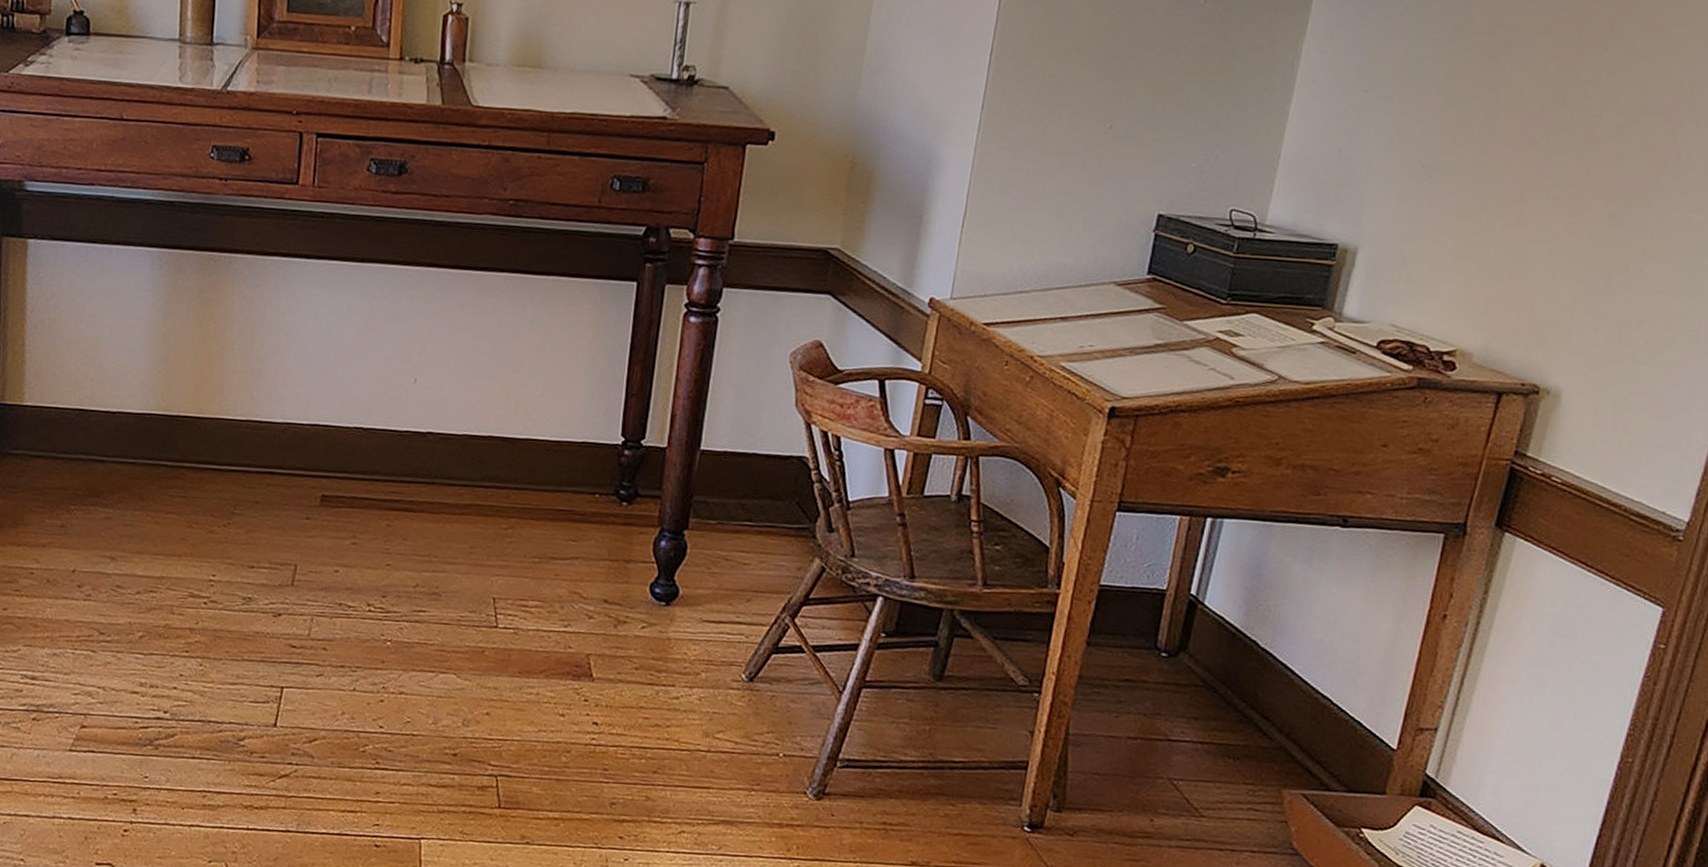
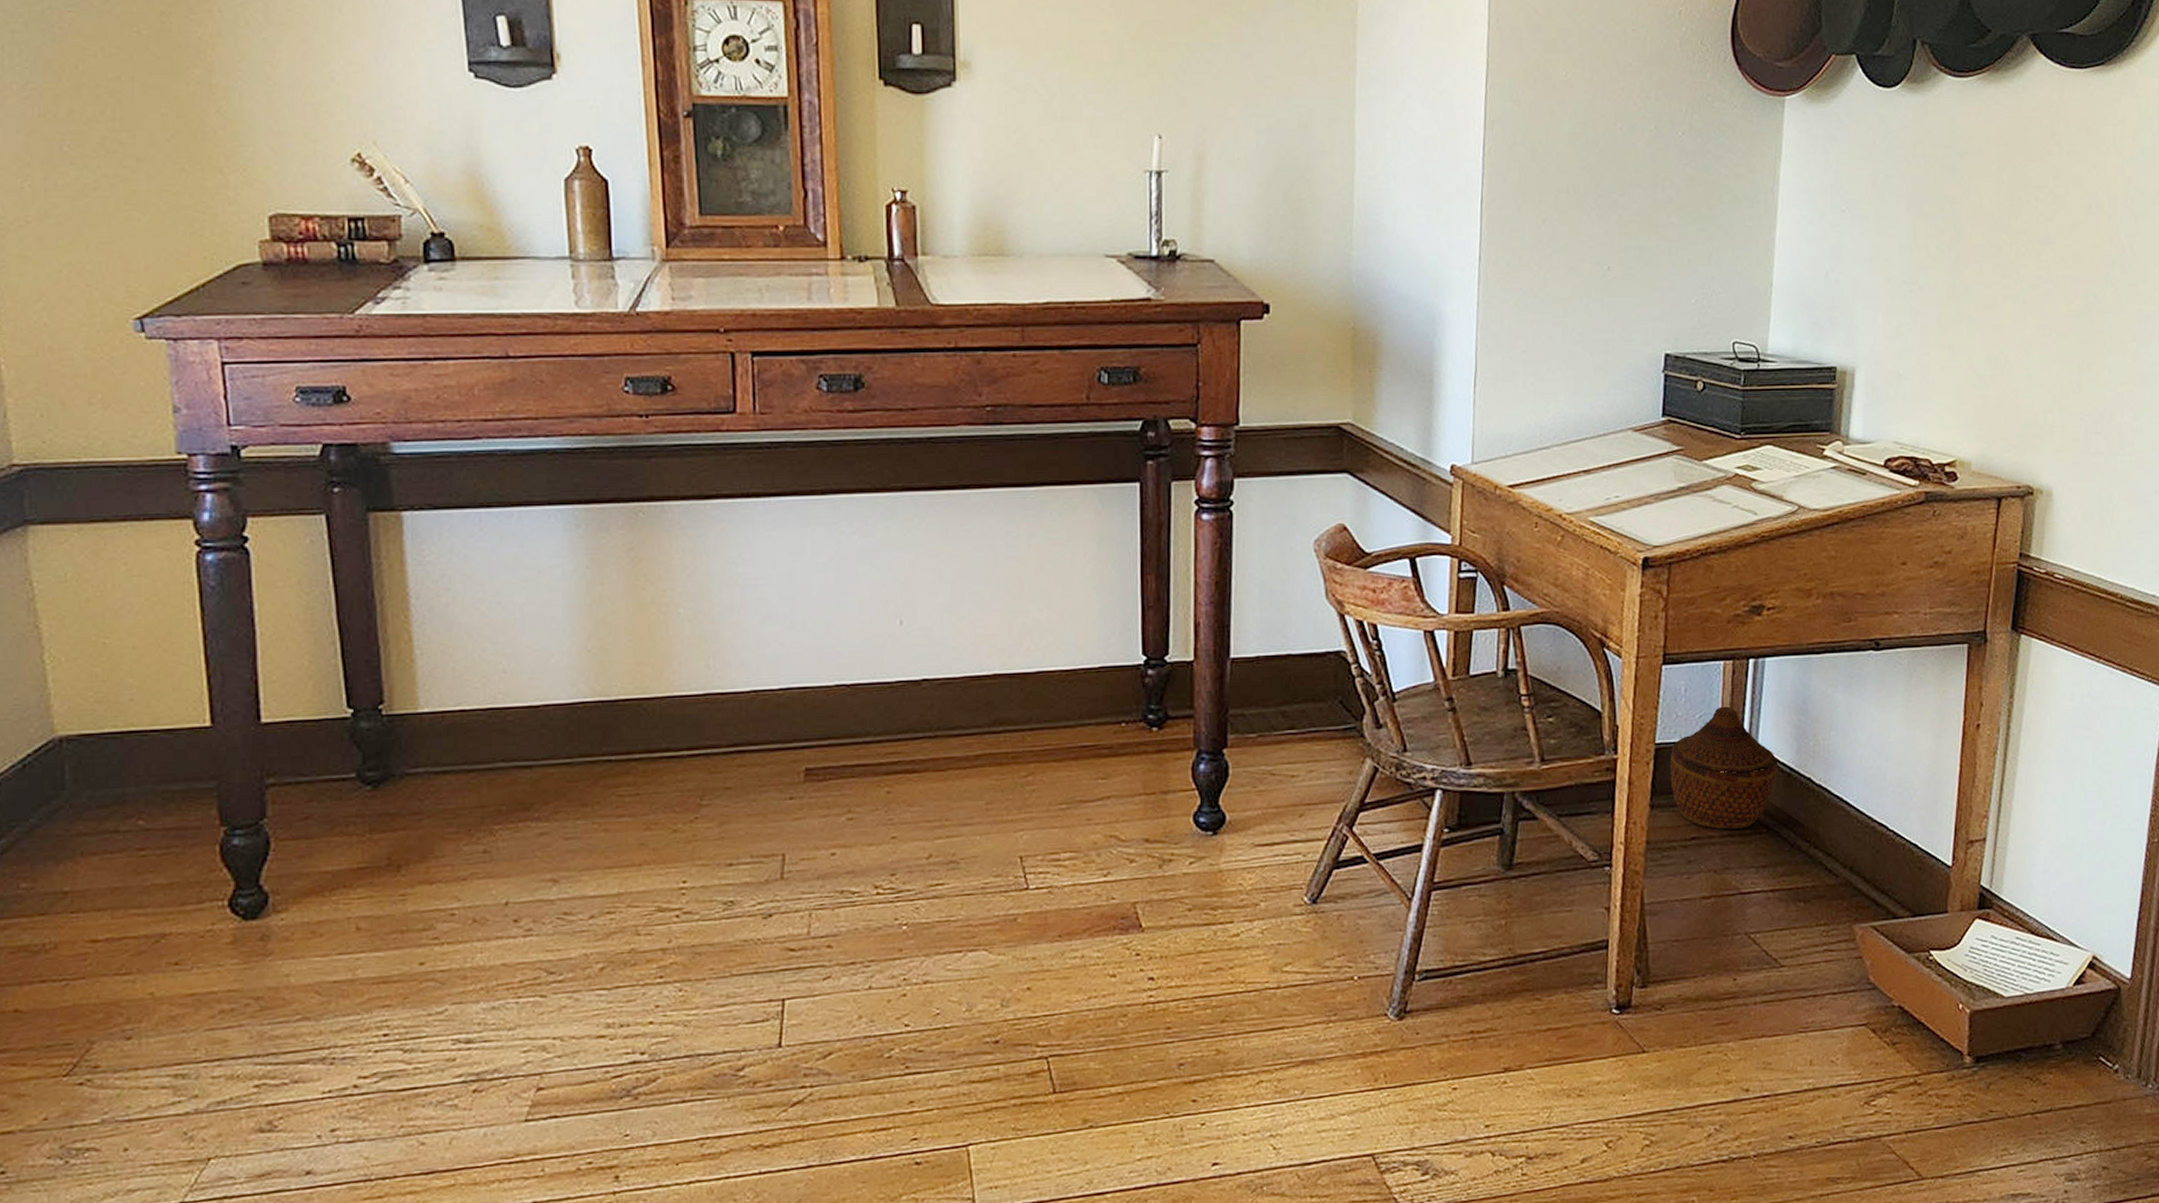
woven basket: none [1110,559,1225,679] -> present [1670,706,1779,830]

